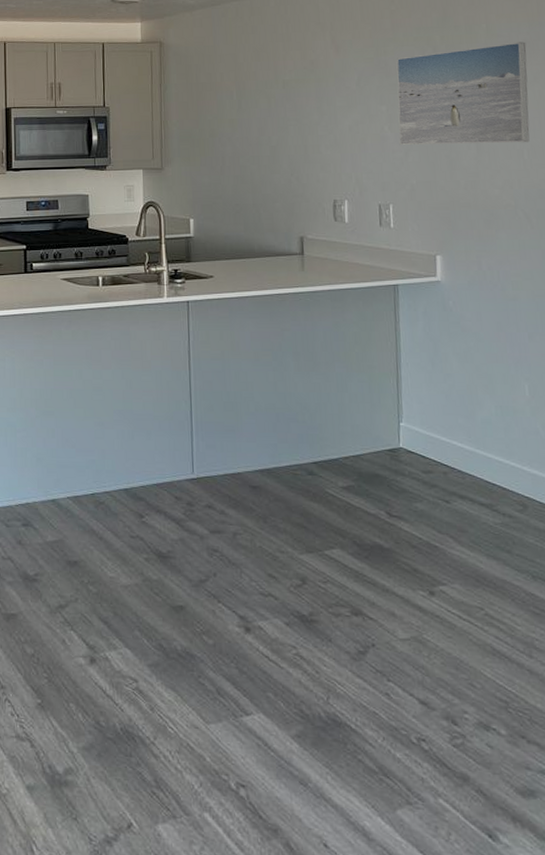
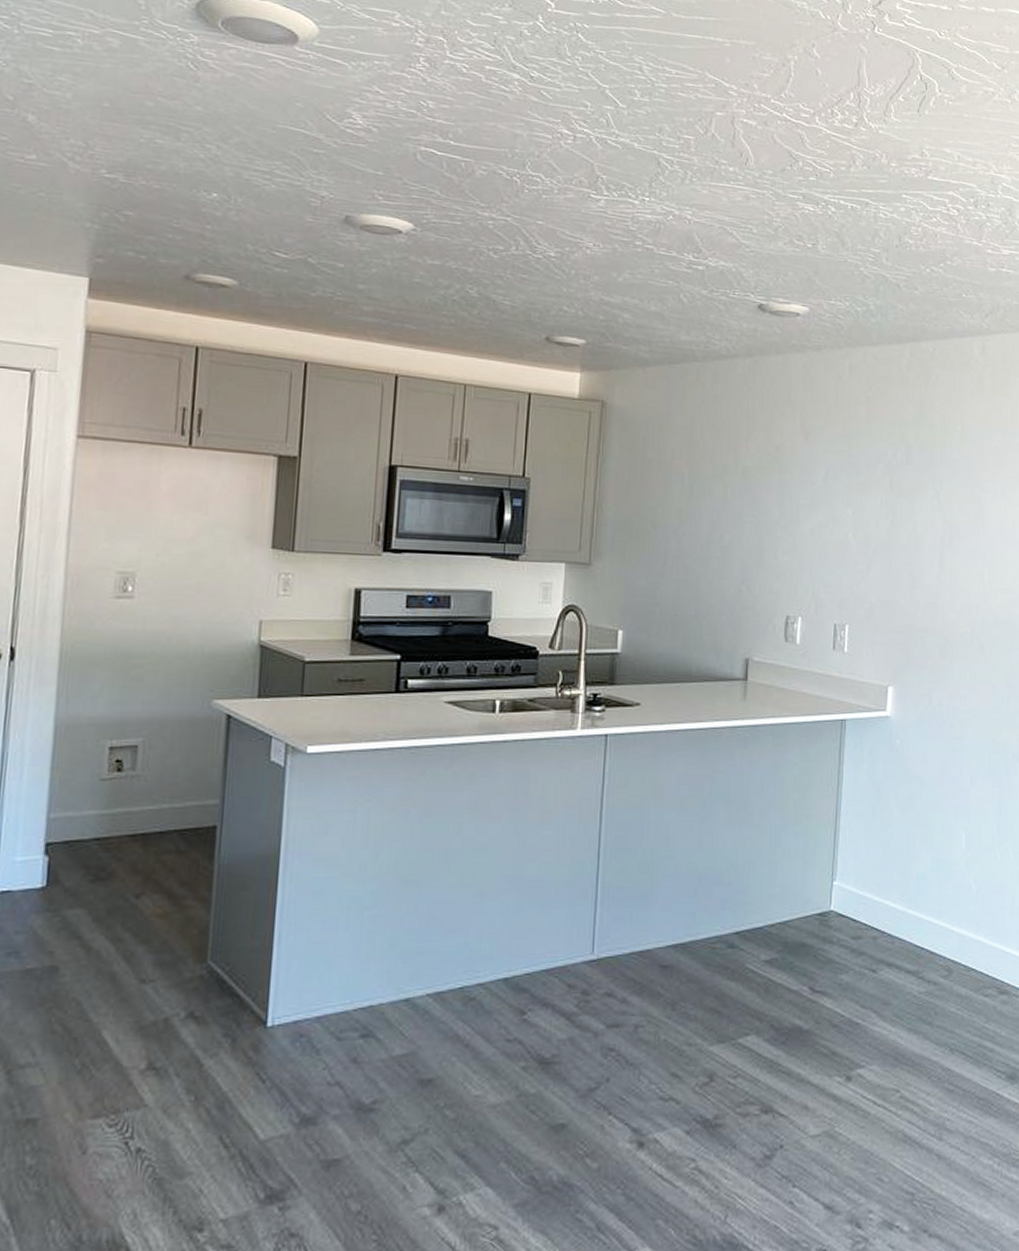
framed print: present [396,42,530,145] -> none [862,450,997,564]

